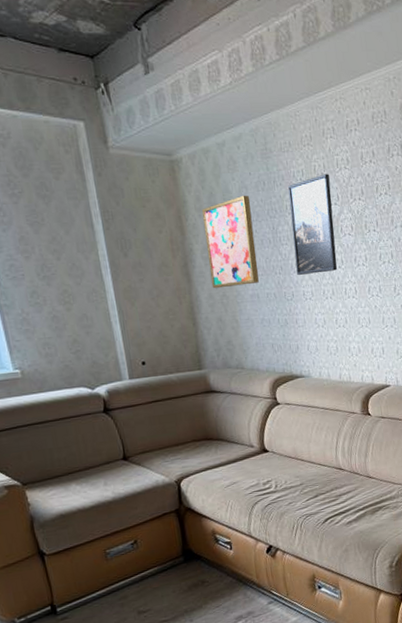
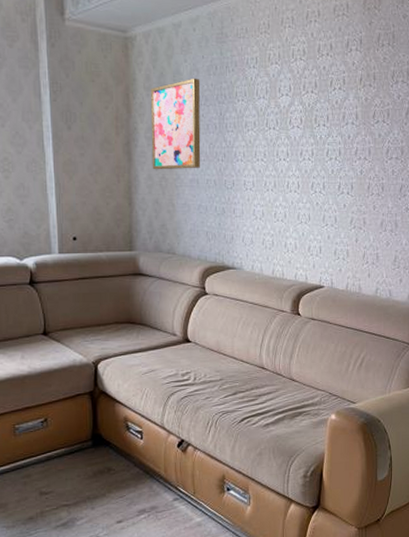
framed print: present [288,174,337,276] -> none [239,63,284,165]

